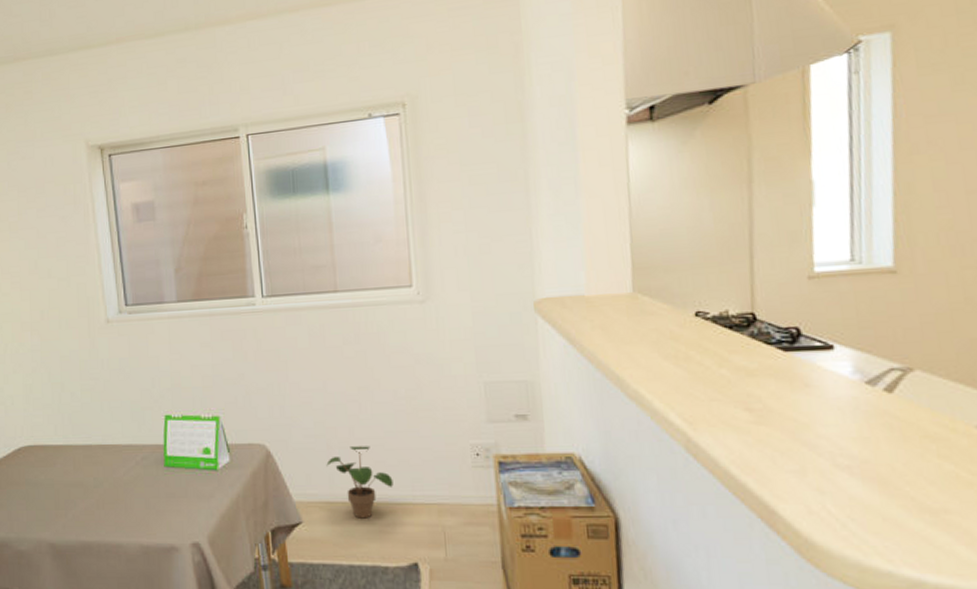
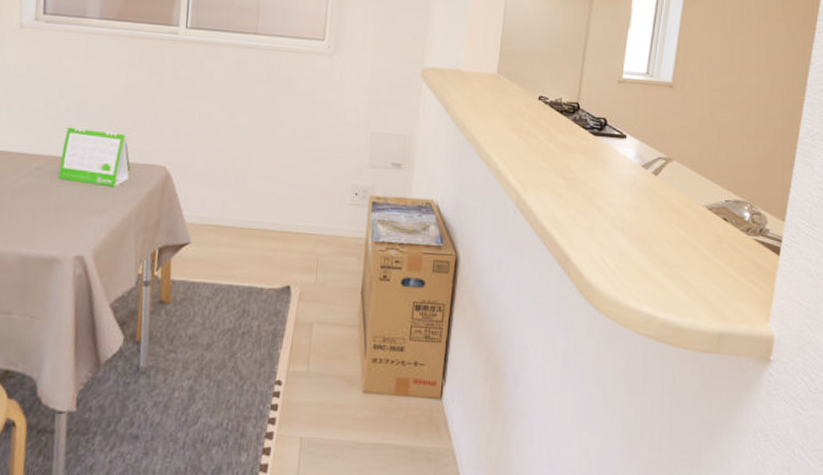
potted plant: present [326,446,394,519] -> none [222,176,281,243]

